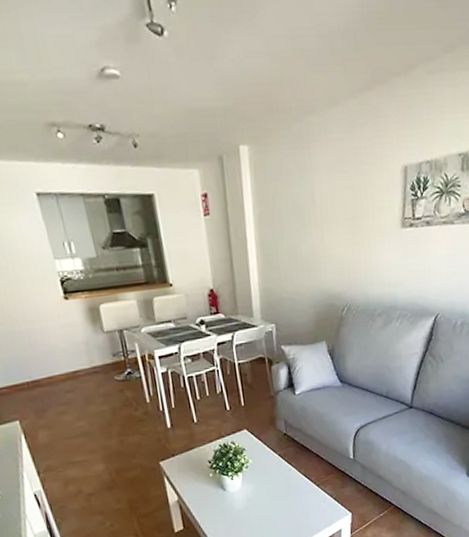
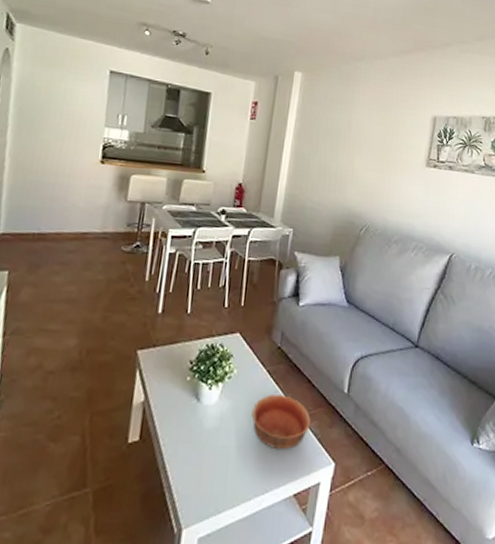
bowl: none [272,471,326,513] -> present [251,394,311,450]

